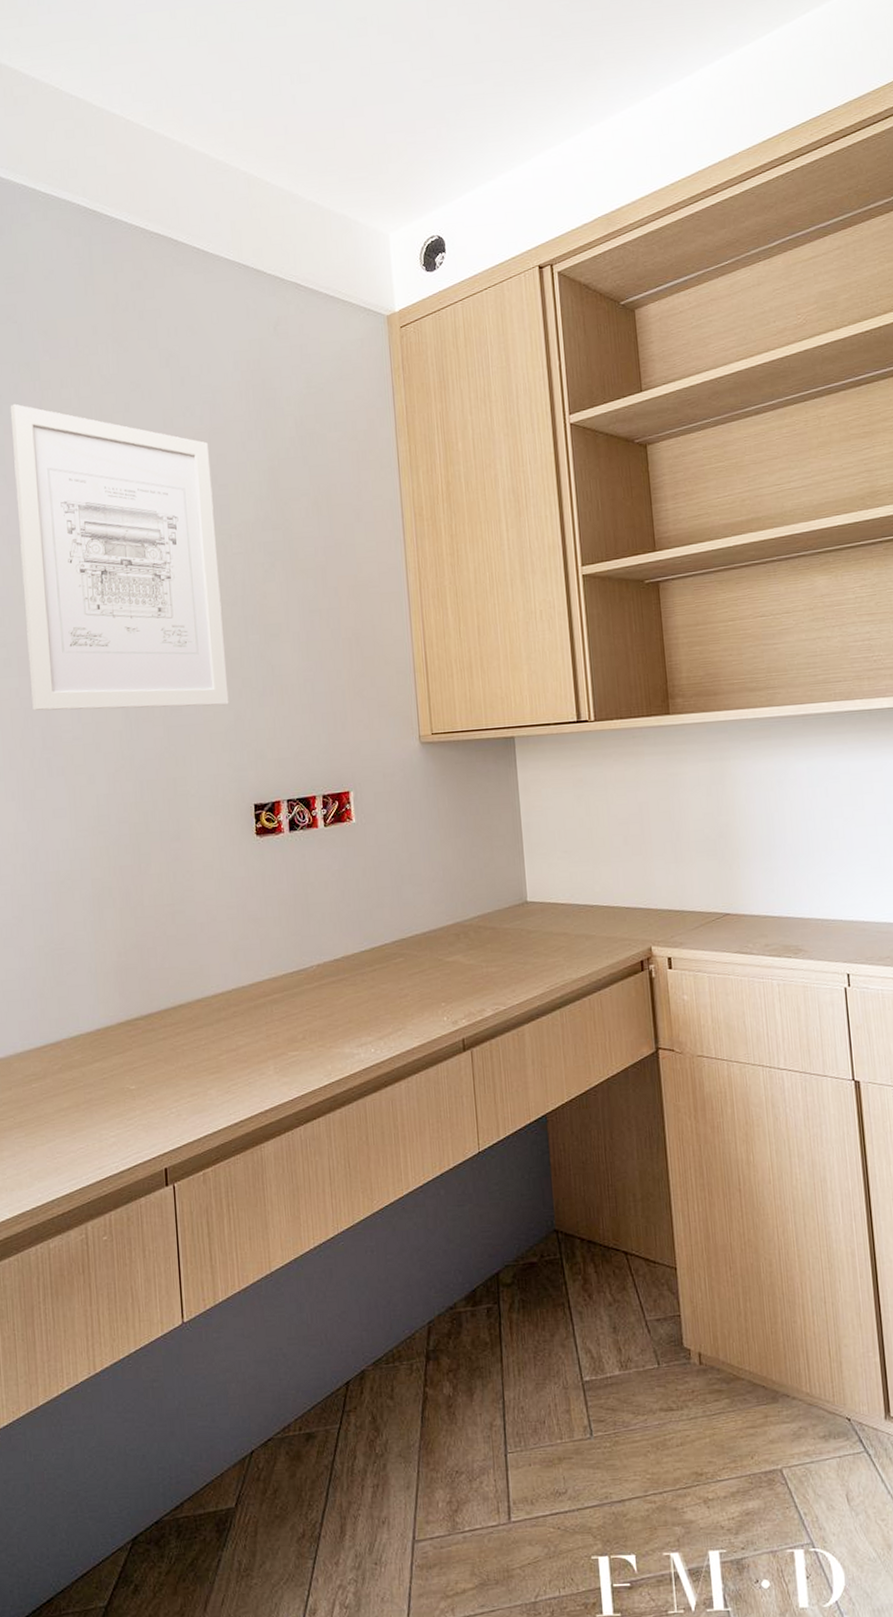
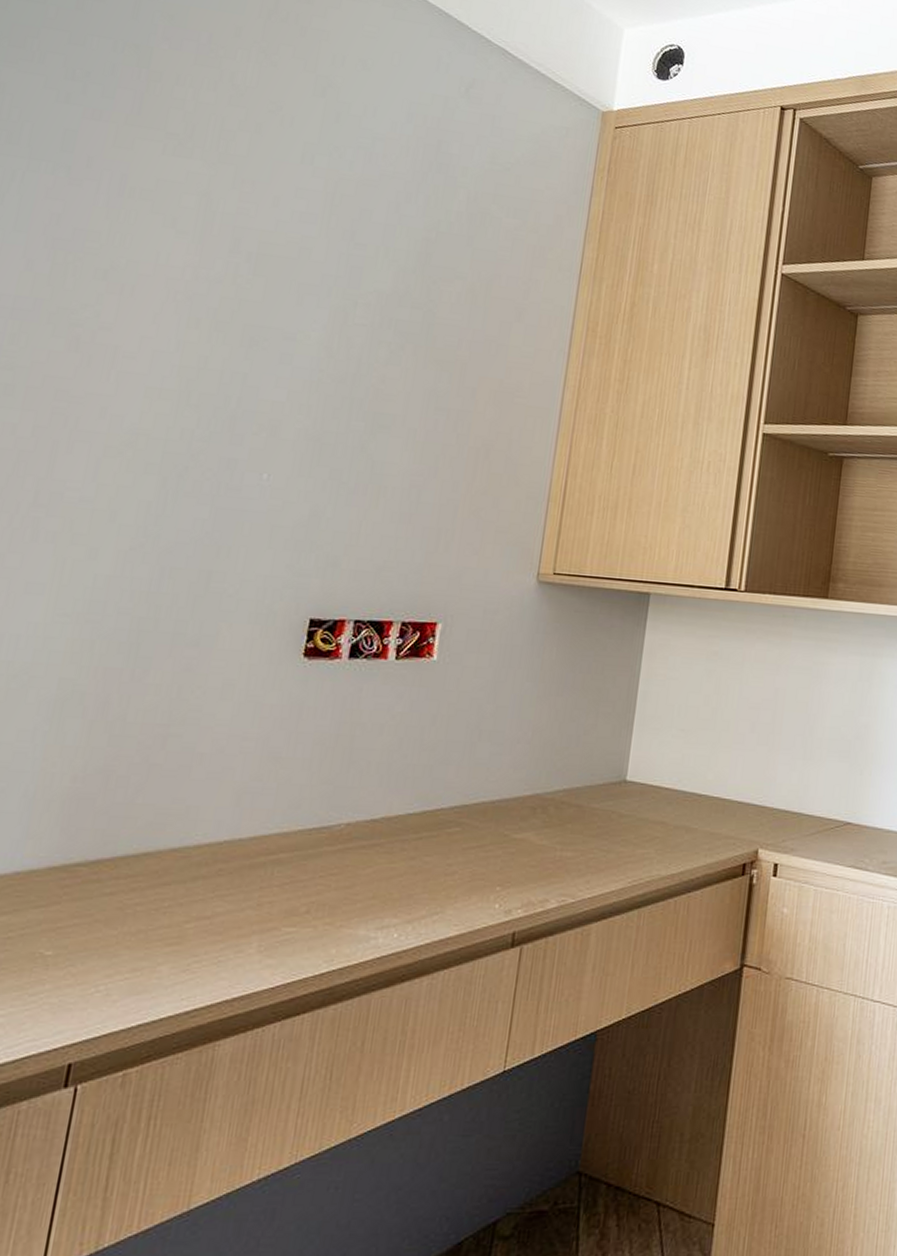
wall art: present [10,403,229,711] -> none [30,86,353,496]

